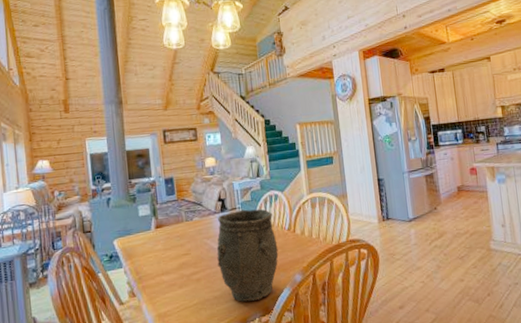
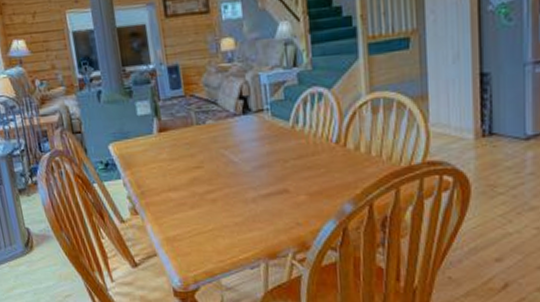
vase: present [217,209,279,302] -> none [237,112,321,233]

